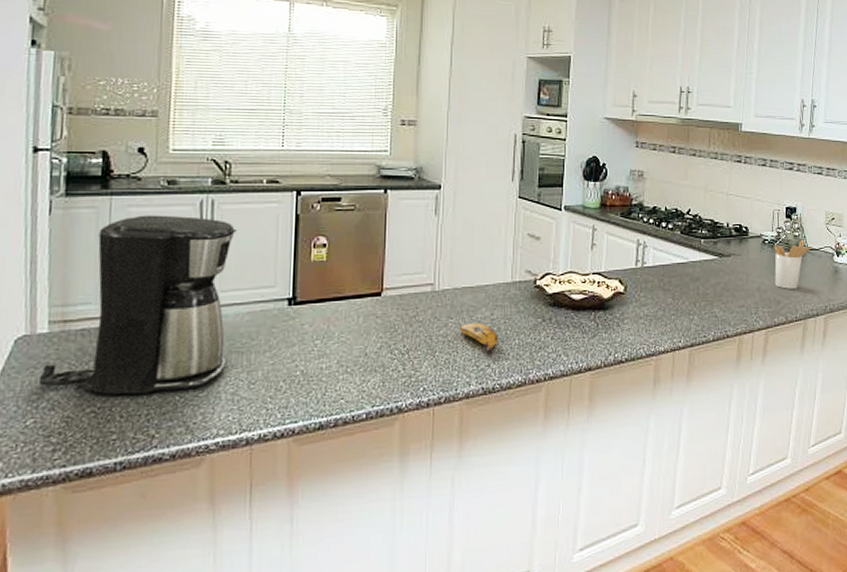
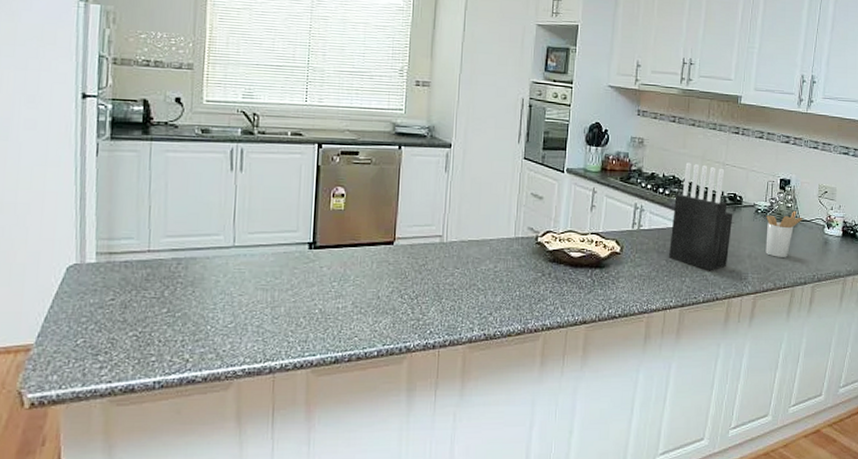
coffee maker: present [39,215,237,395] -> none [88,160,264,322]
banana: present [460,323,499,355] -> none [465,274,501,304]
knife block: none [674,194,740,306] -> present [668,162,733,270]

